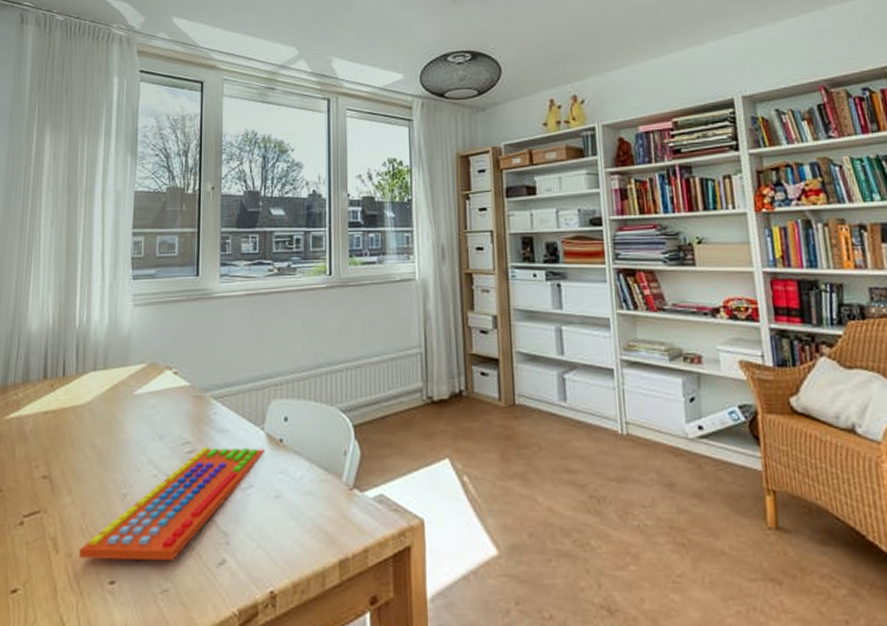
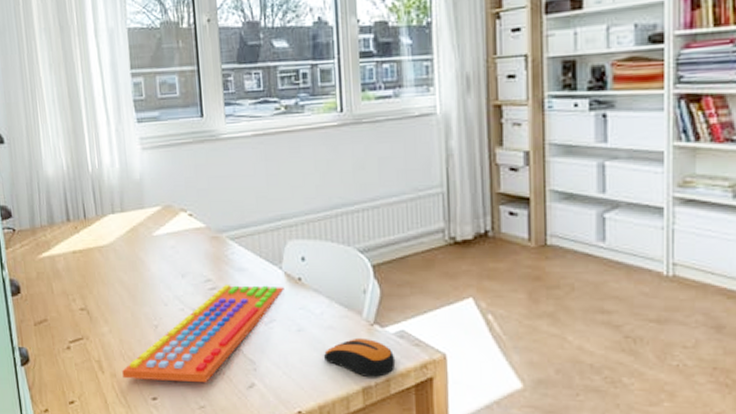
computer mouse: none [300,503,374,549] -> present [323,337,396,378]

